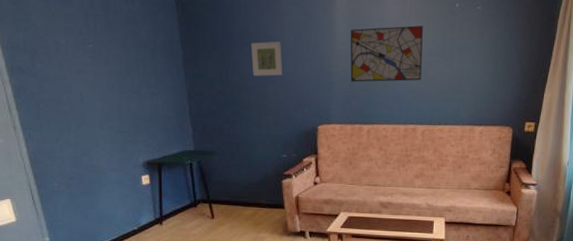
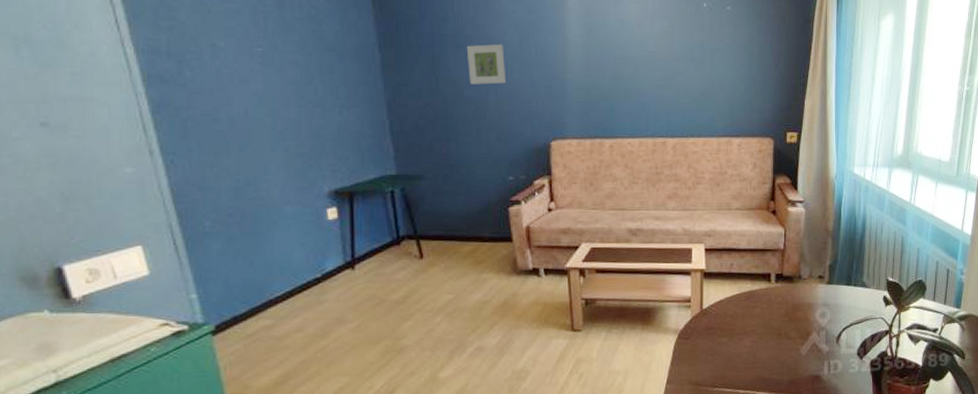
wall art: present [350,25,423,82] -> none [585,26,669,91]

